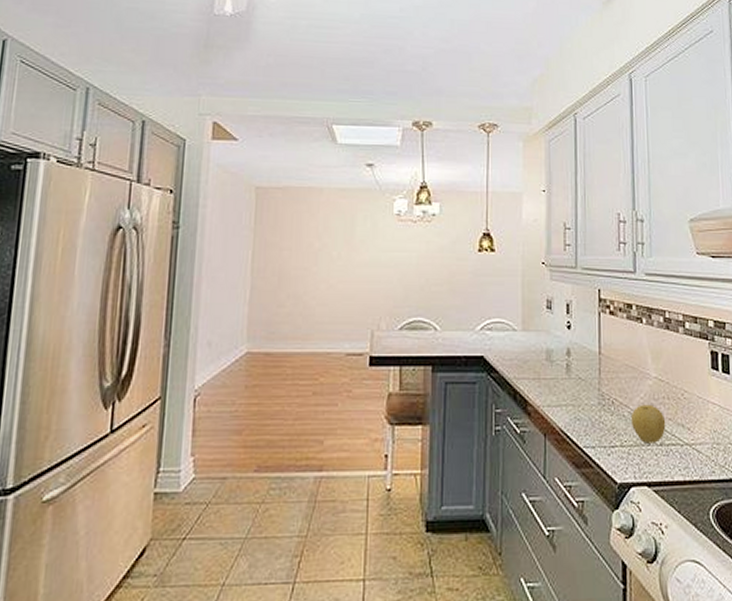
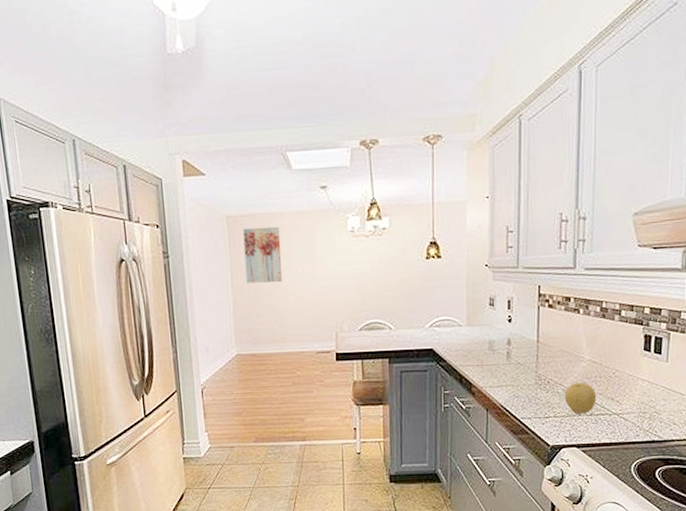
wall art: none [270,201,317,266] -> present [243,226,283,283]

